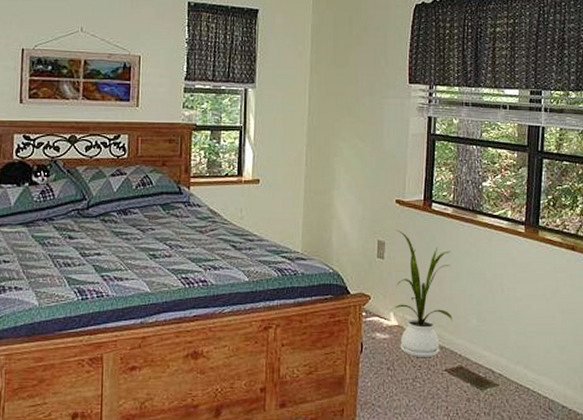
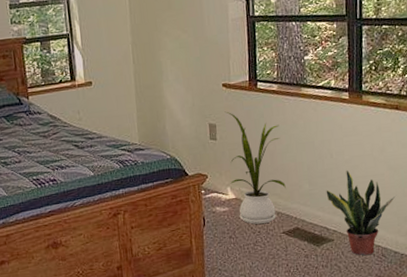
potted plant: none [494,309,567,407] -> present [326,171,396,256]

